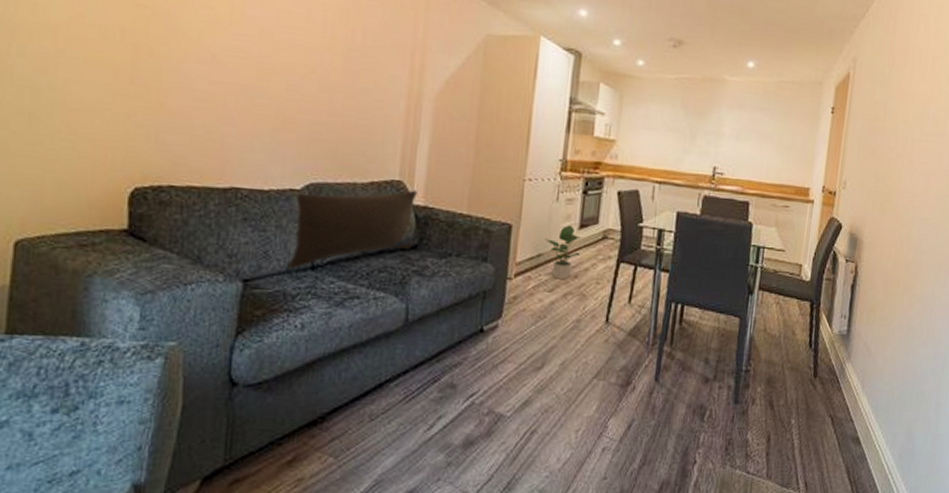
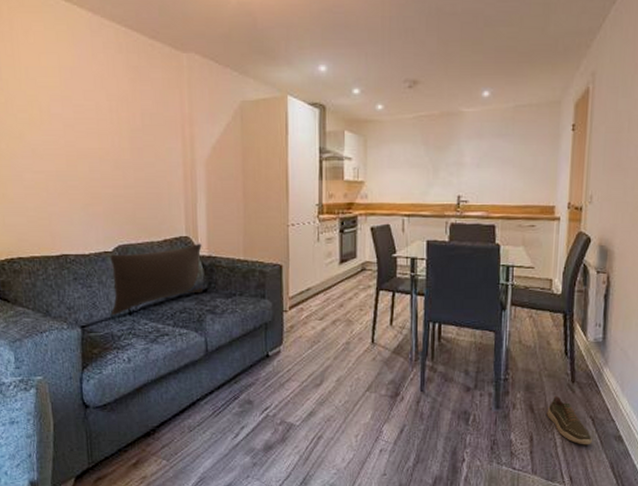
potted plant: present [545,225,583,280] -> none [311,261,344,309]
shoe: none [786,392,830,447] -> present [547,396,592,445]

